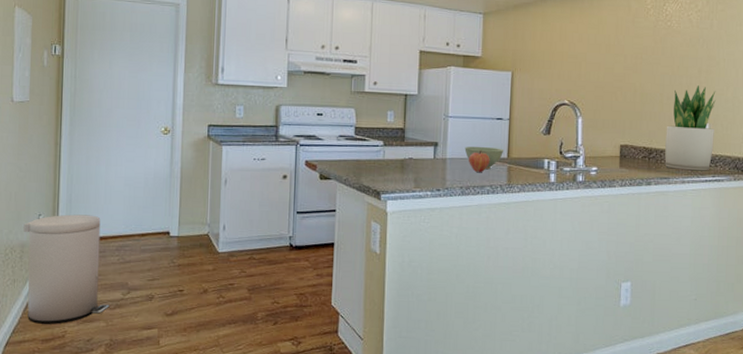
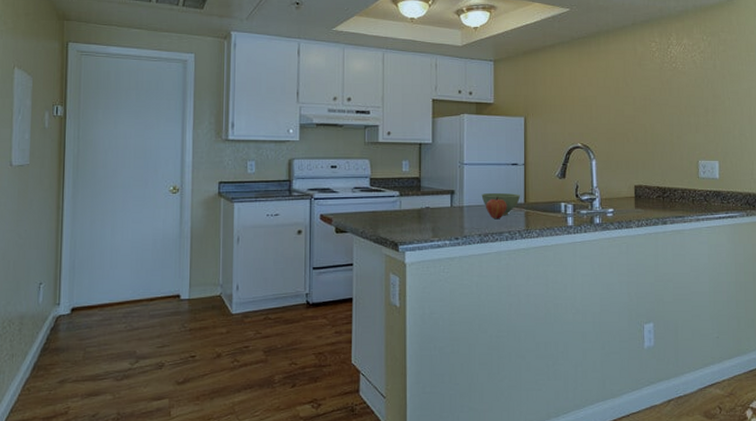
pedal bin: present [23,214,110,324] -> none [22,281,117,401]
planter: present [664,85,716,171] -> none [678,124,725,208]

